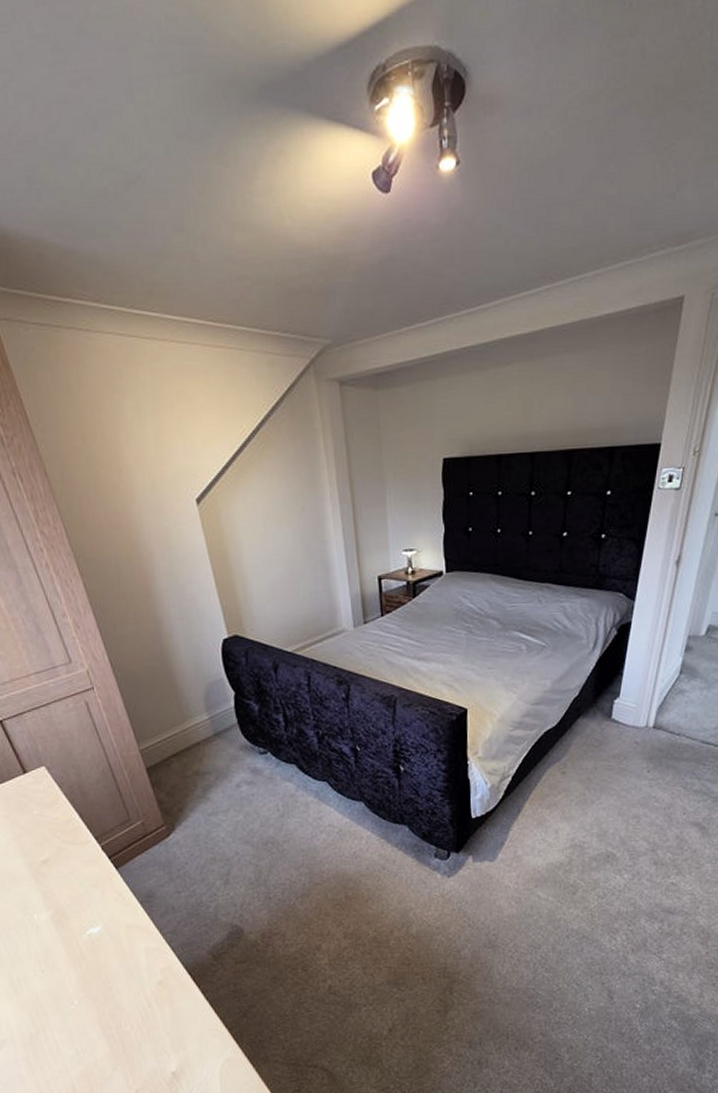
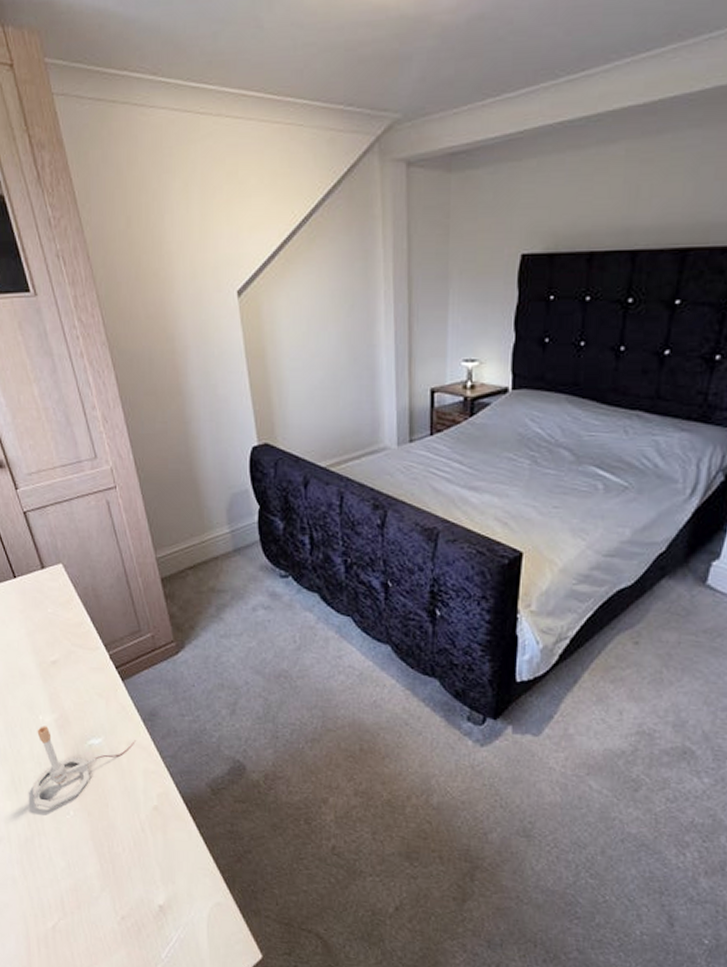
lamp base: none [33,922,135,1003] -> present [33,726,136,809]

